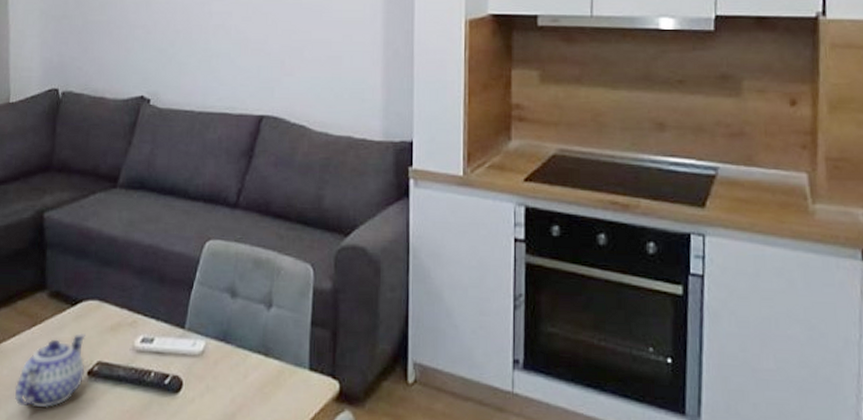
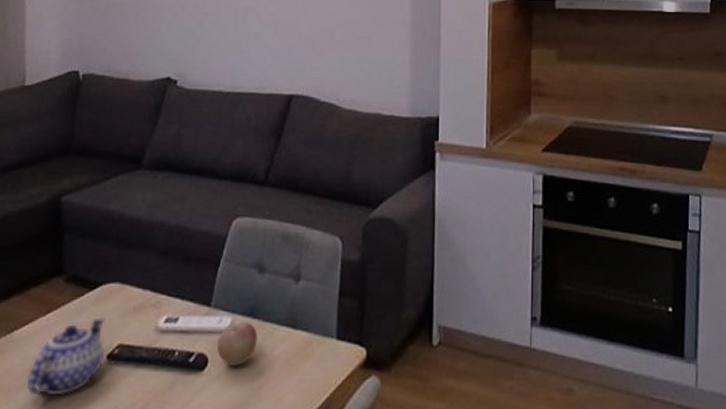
apple: none [190,347,231,391] -> present [216,323,258,366]

